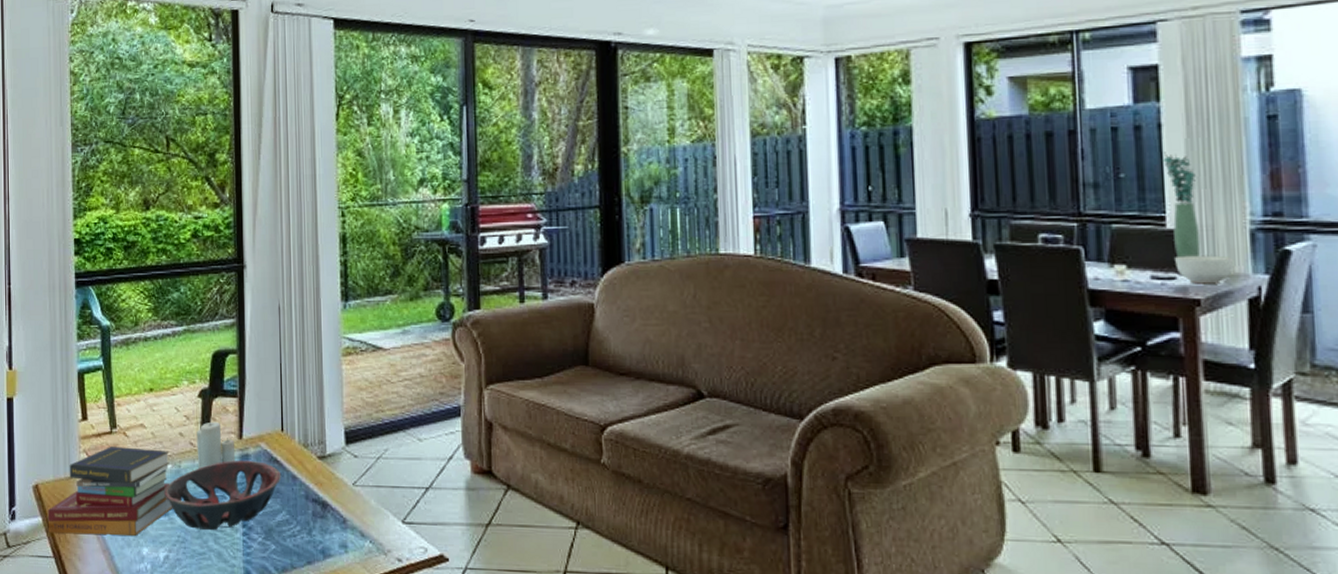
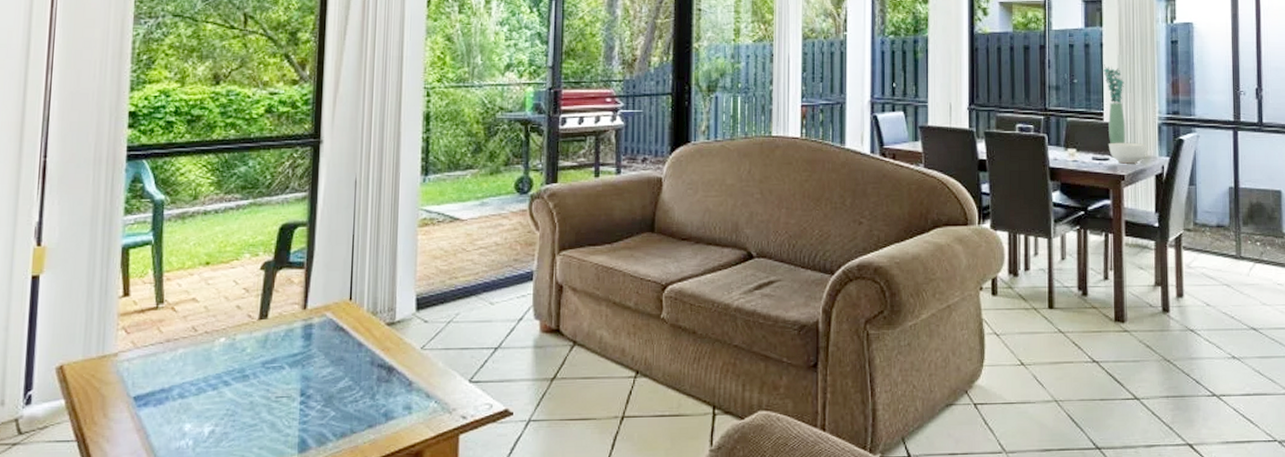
books: present [47,445,173,536] -> none [72,321,223,416]
decorative bowl: present [163,460,282,531] -> none [213,329,347,402]
candle: present [196,419,236,469] -> none [254,290,298,341]

